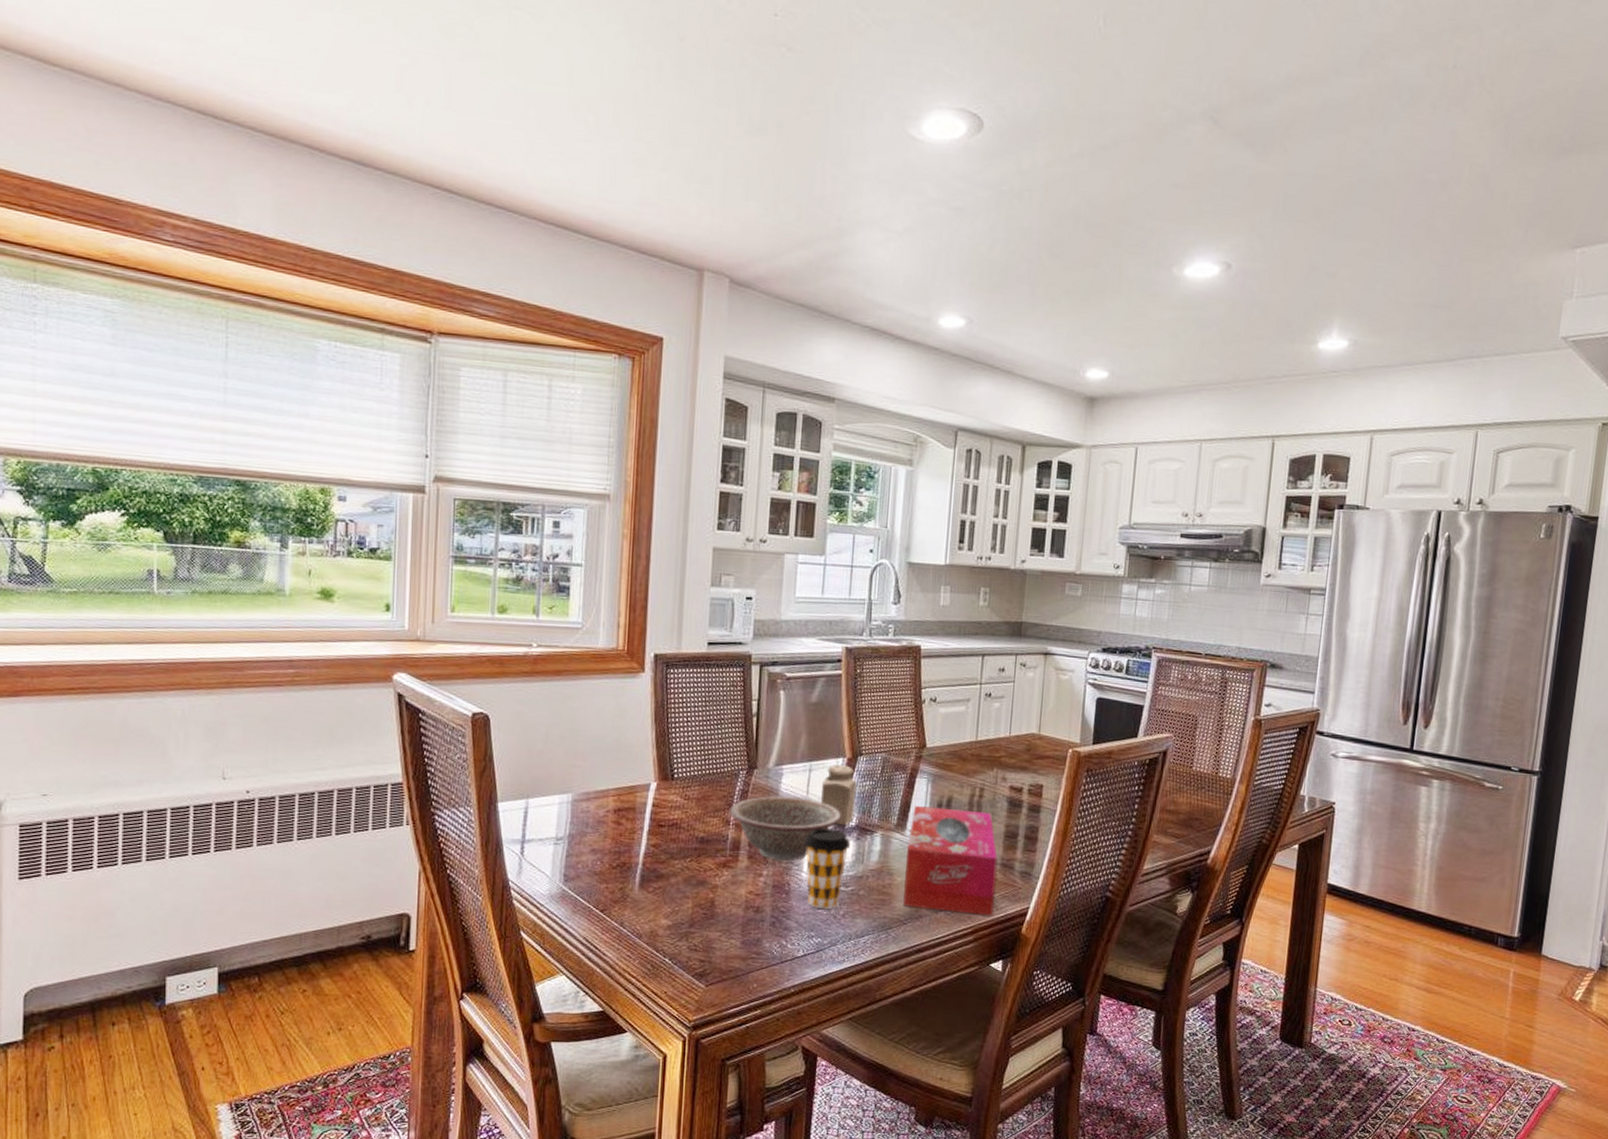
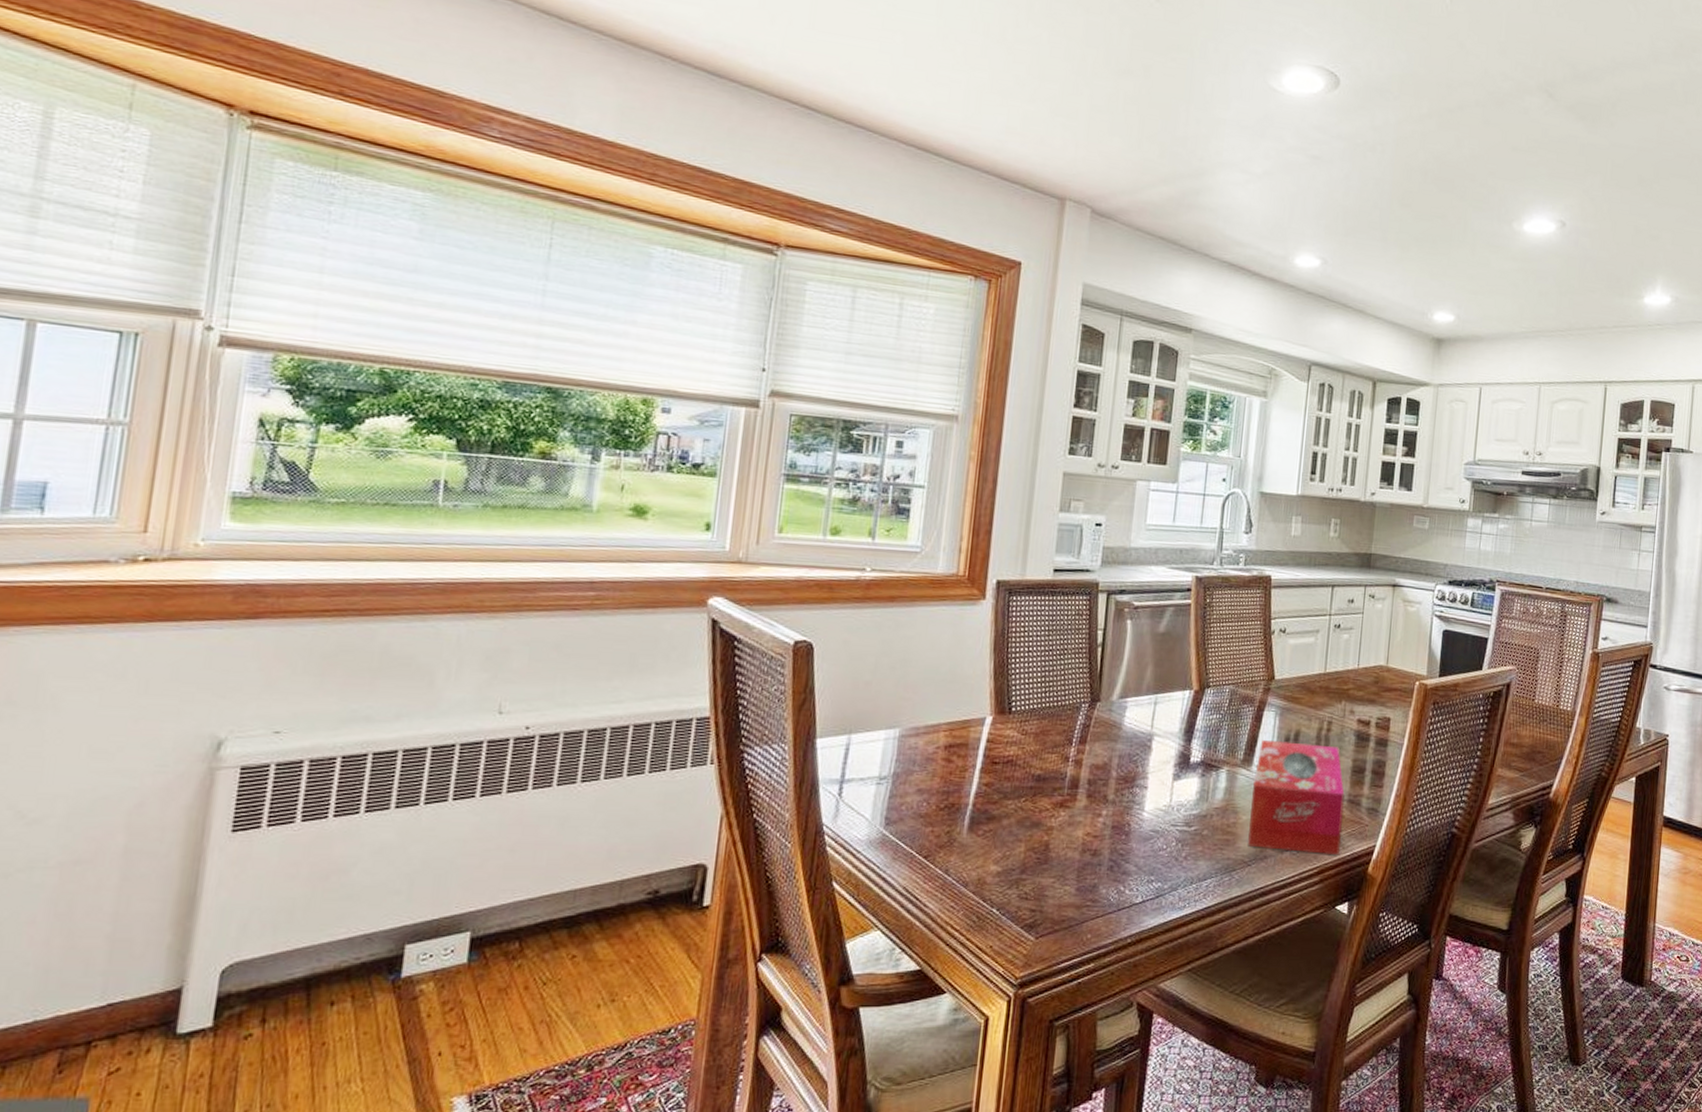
decorative bowl: present [729,796,842,862] -> none [1068,730,1187,800]
coffee cup: present [803,828,851,910] -> none [1146,764,1196,851]
salt shaker: present [821,764,858,826] -> none [1166,697,1204,761]

